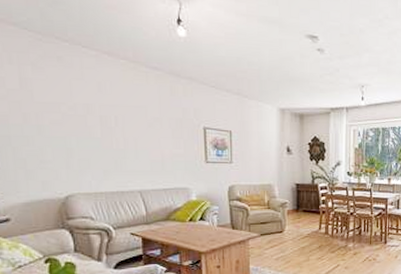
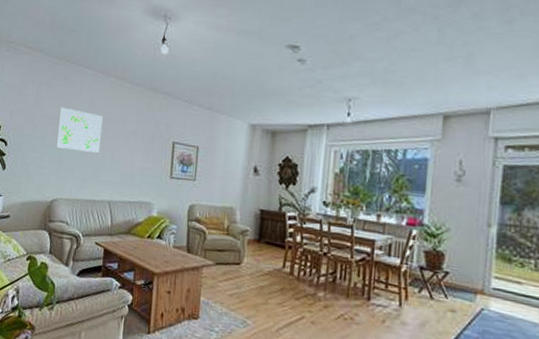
wall art: none [58,92,119,142] -> present [56,107,103,153]

